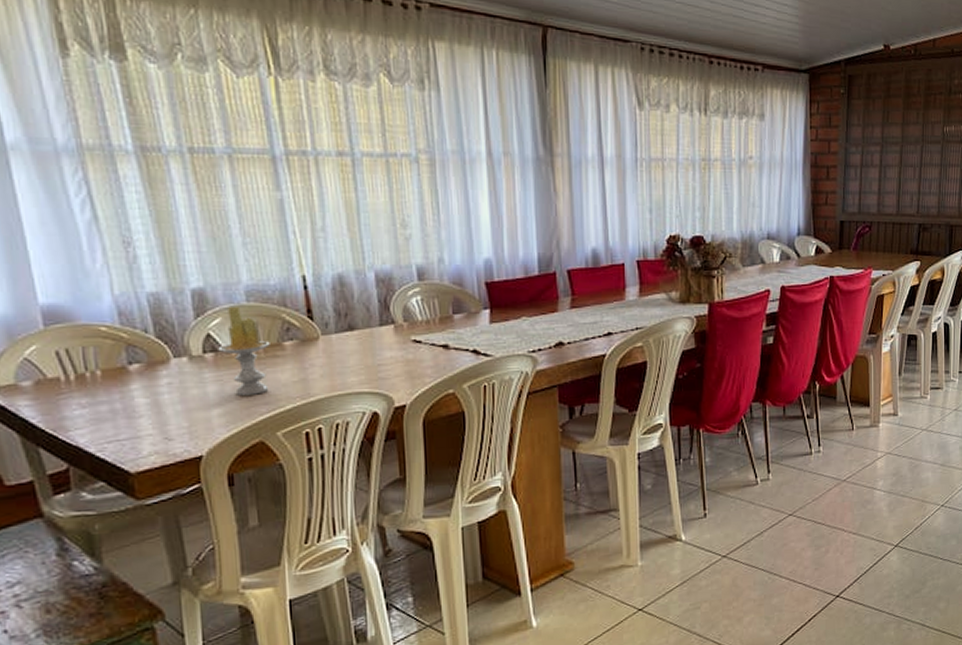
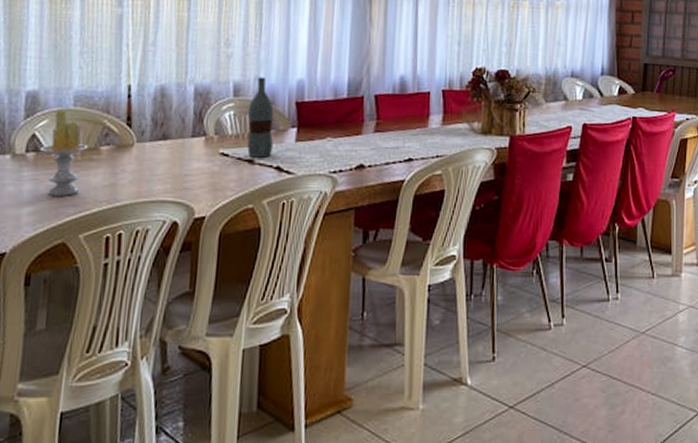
bottle: none [435,258,466,342] -> present [247,77,274,158]

